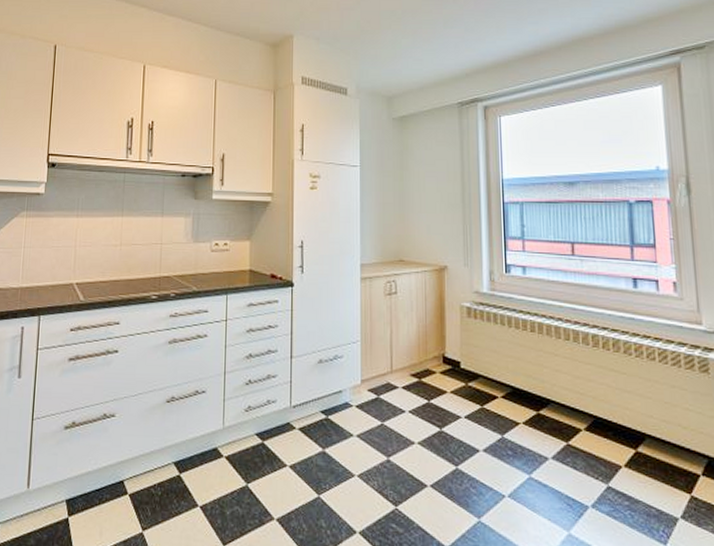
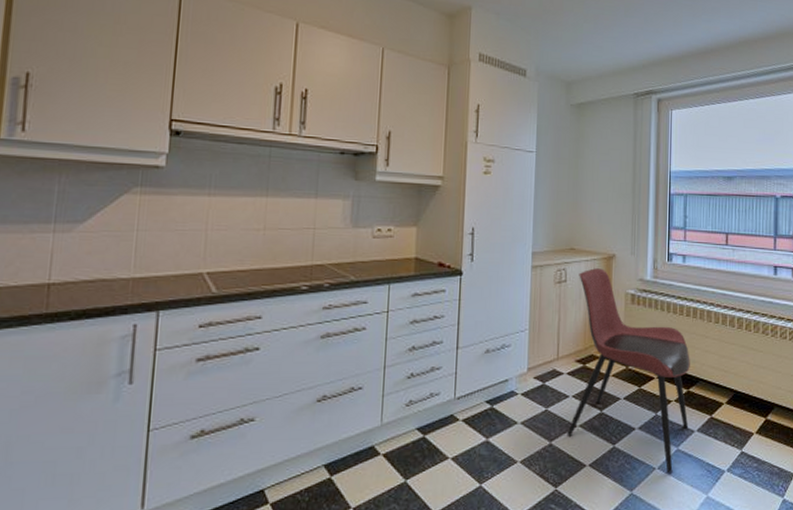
dining chair: none [405,280,542,503] -> present [567,268,690,474]

